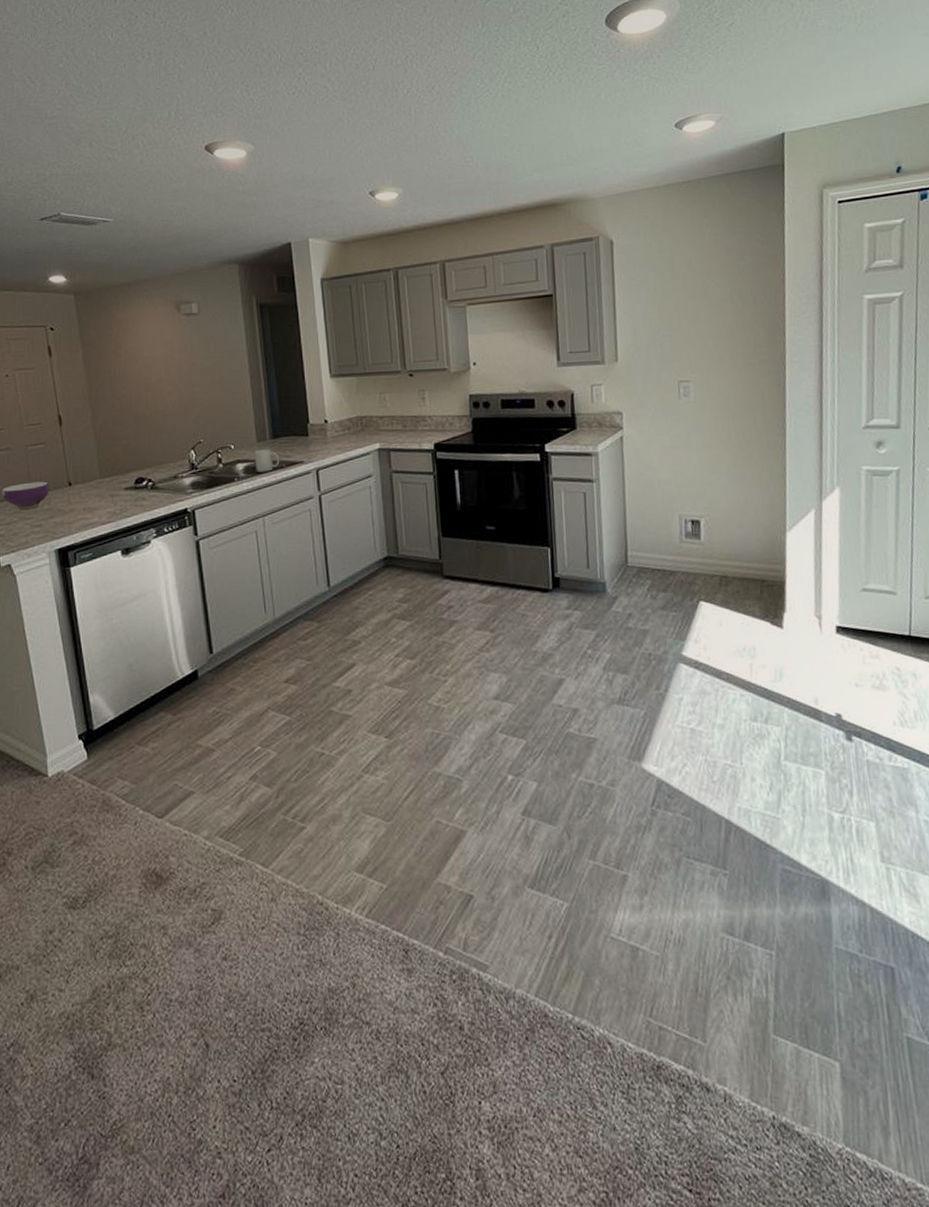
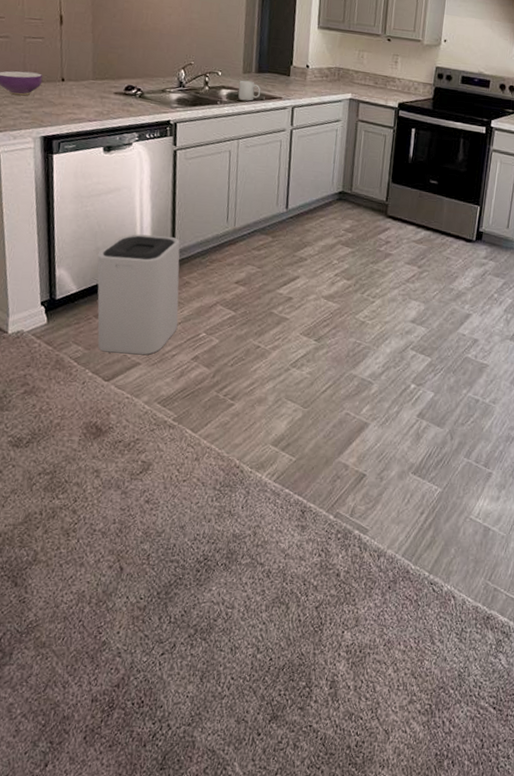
trash can: none [131,639,229,784] -> present [97,234,180,355]

